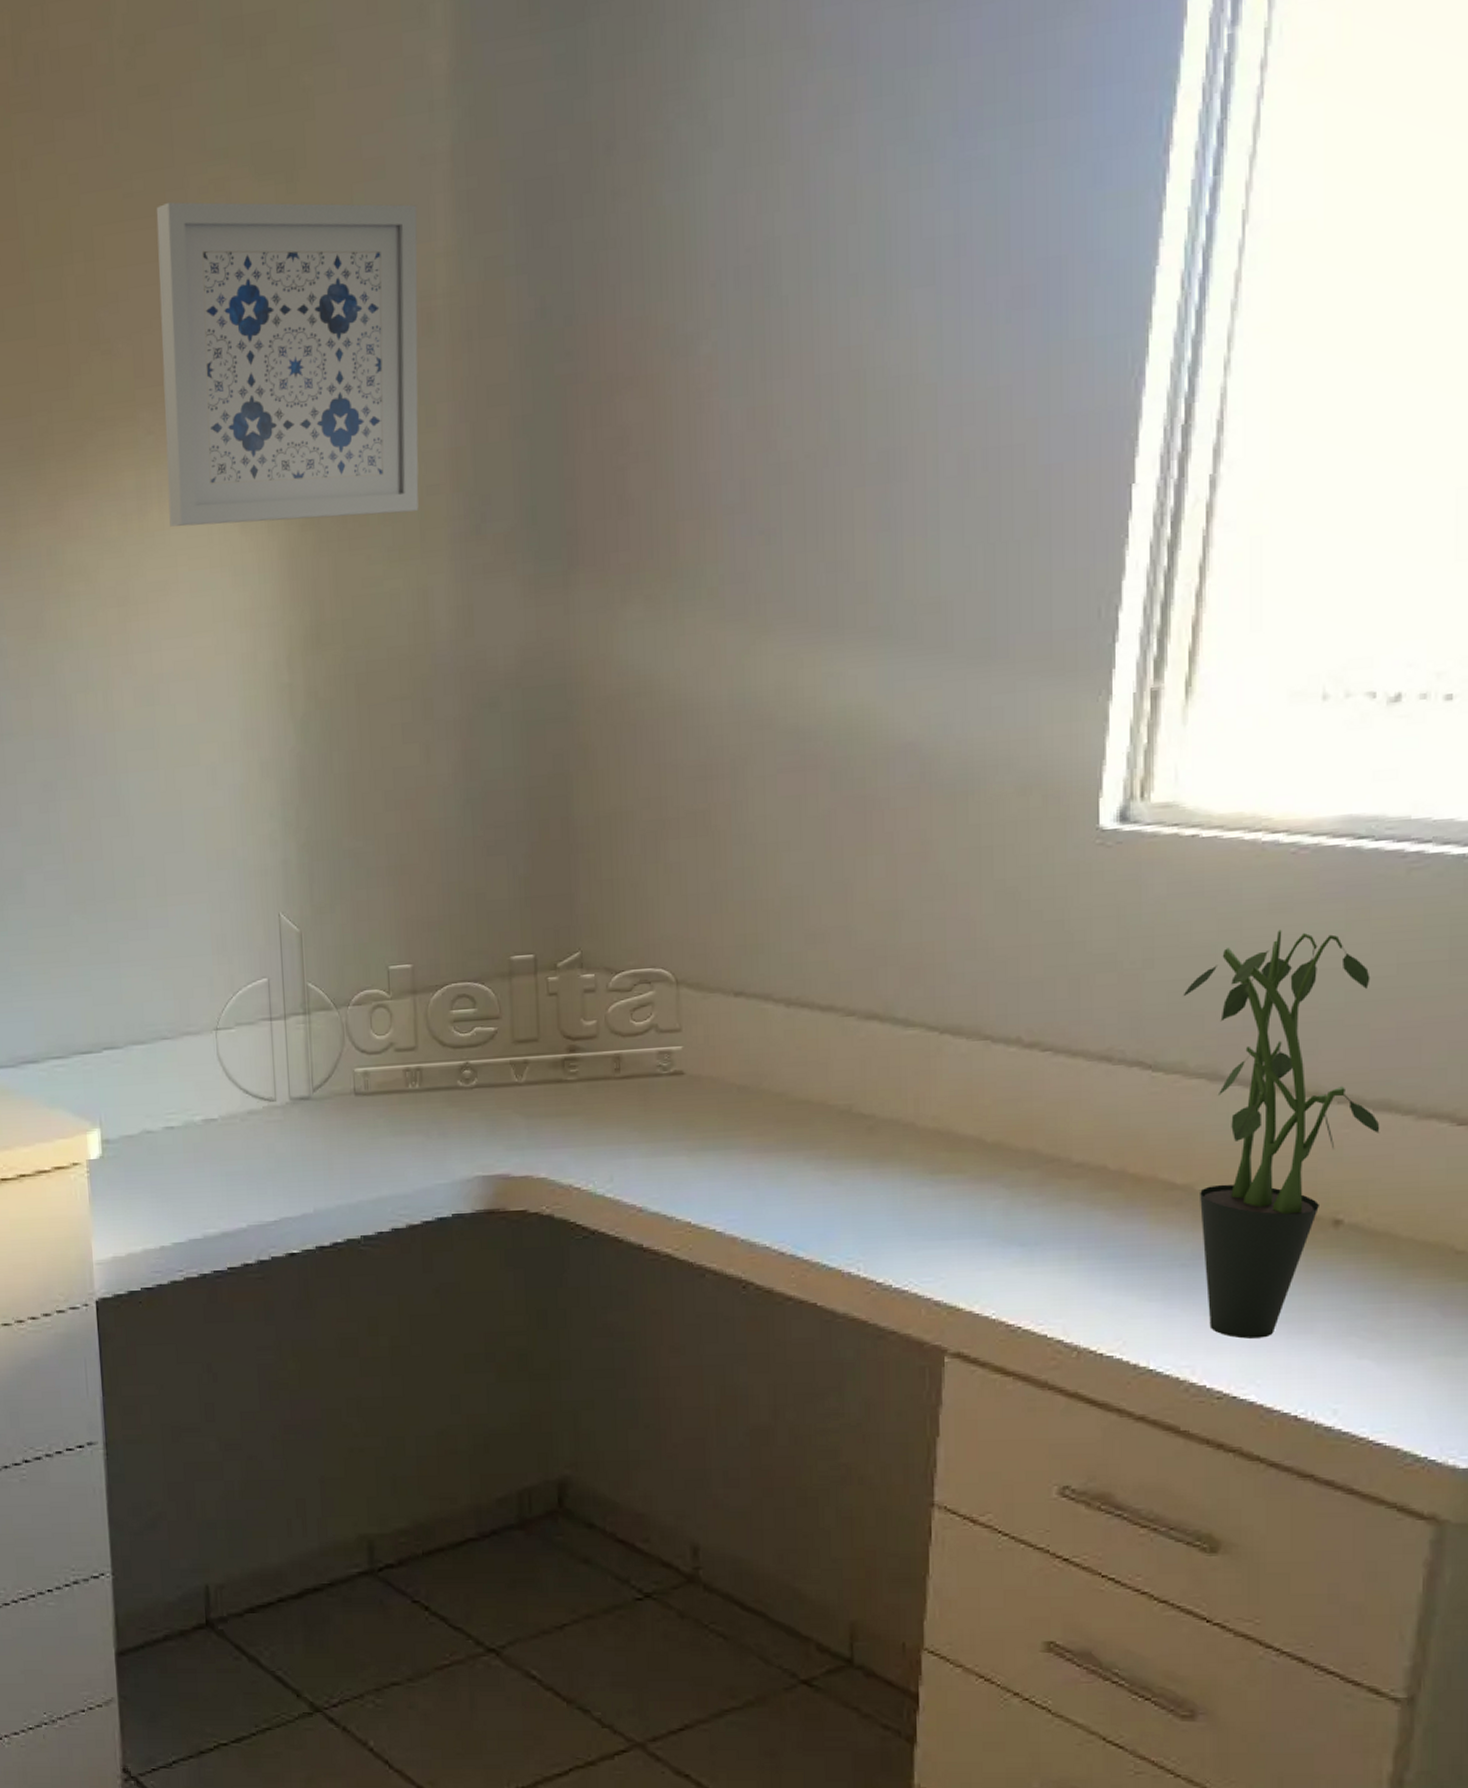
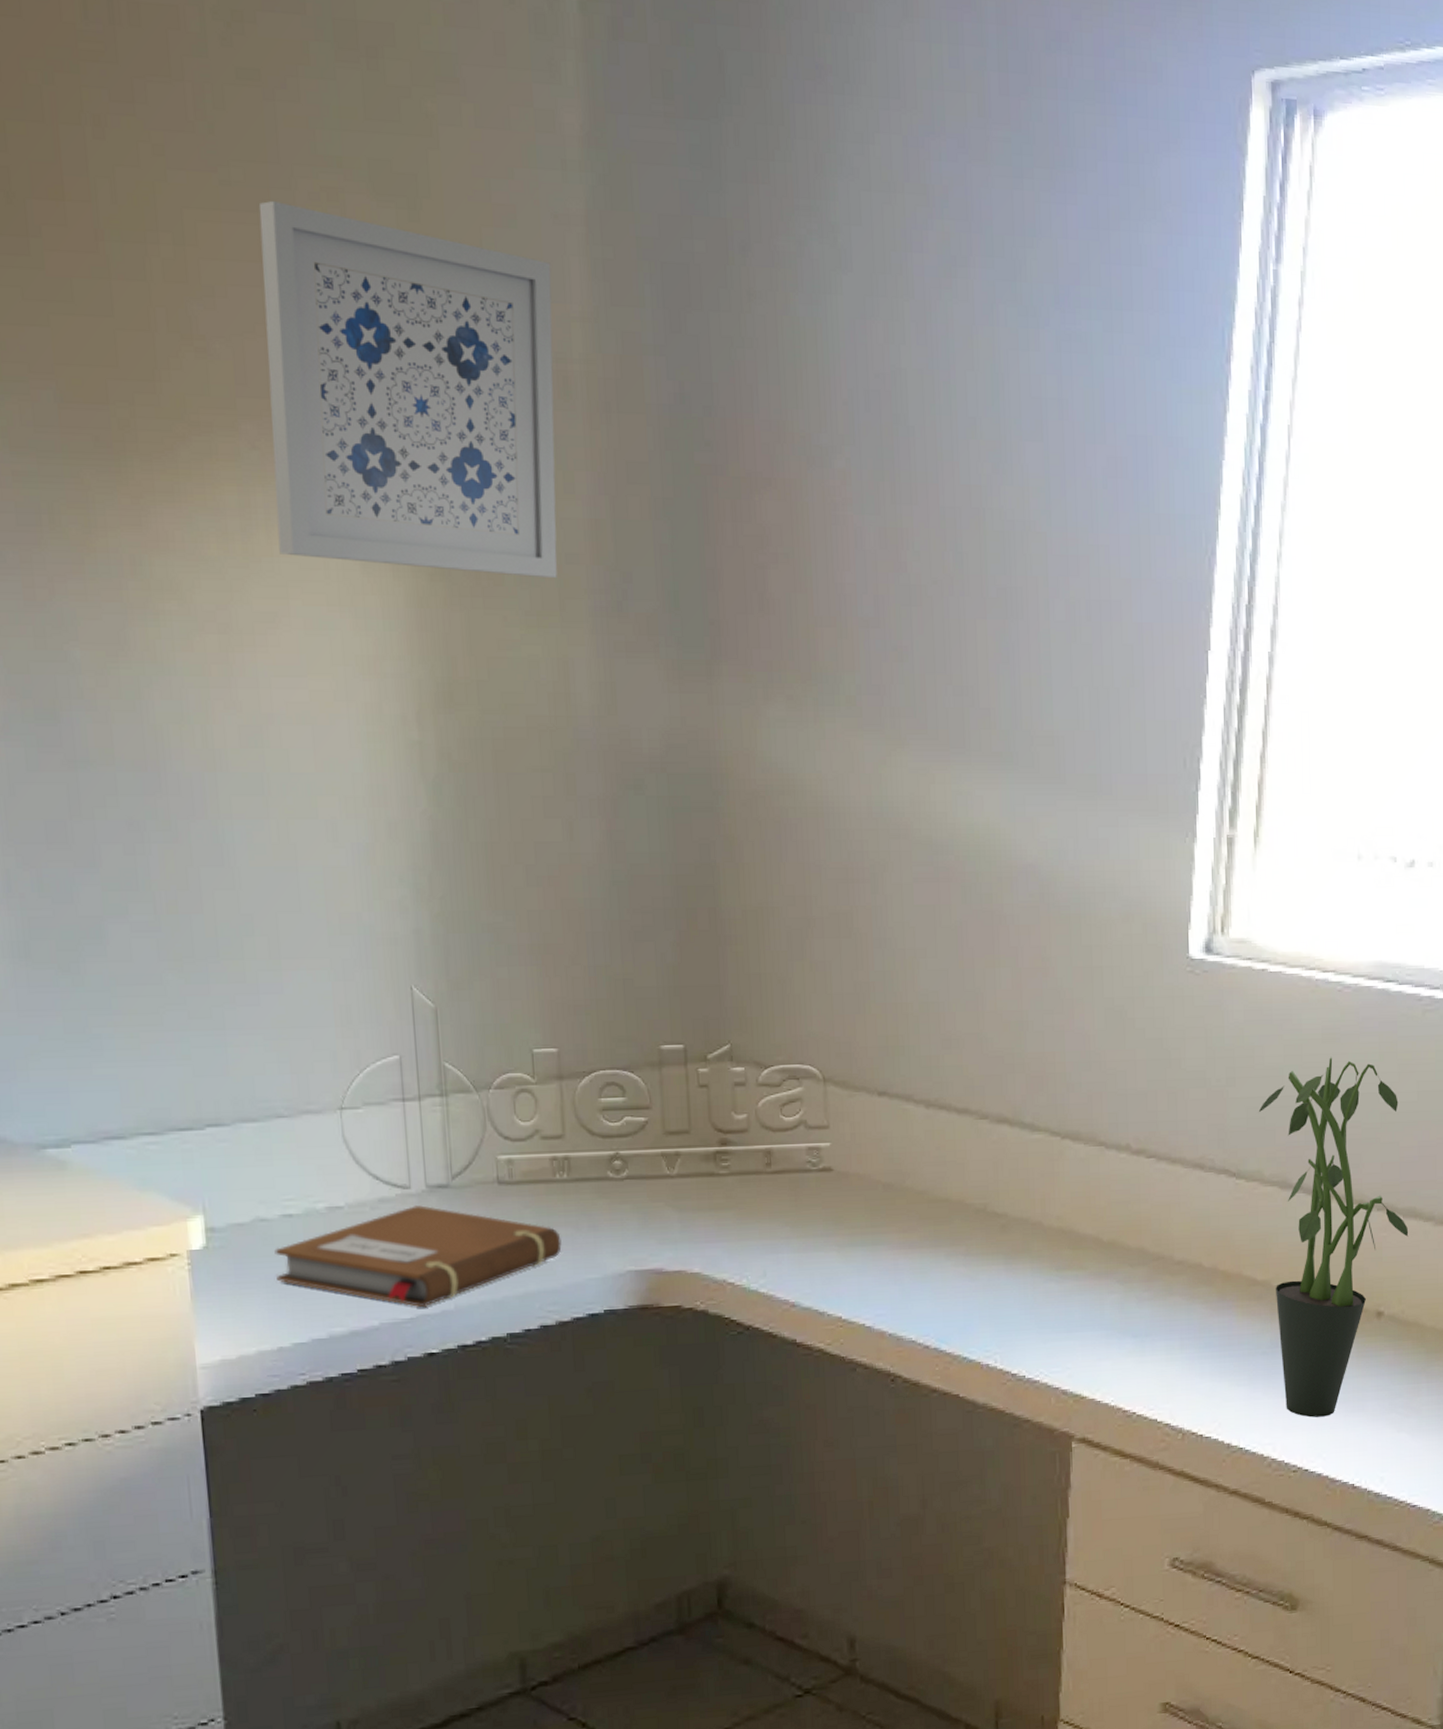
notebook: none [158,1116,413,1211] -> present [275,1205,562,1308]

